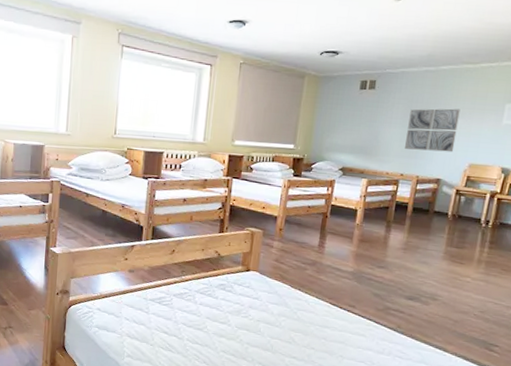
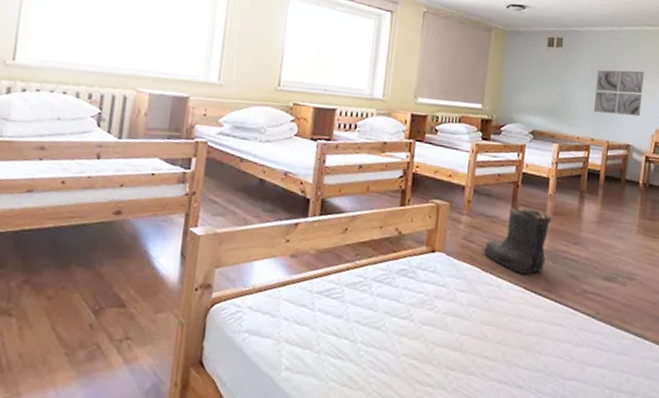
boots: none [291,236,358,292] -> present [481,208,552,274]

